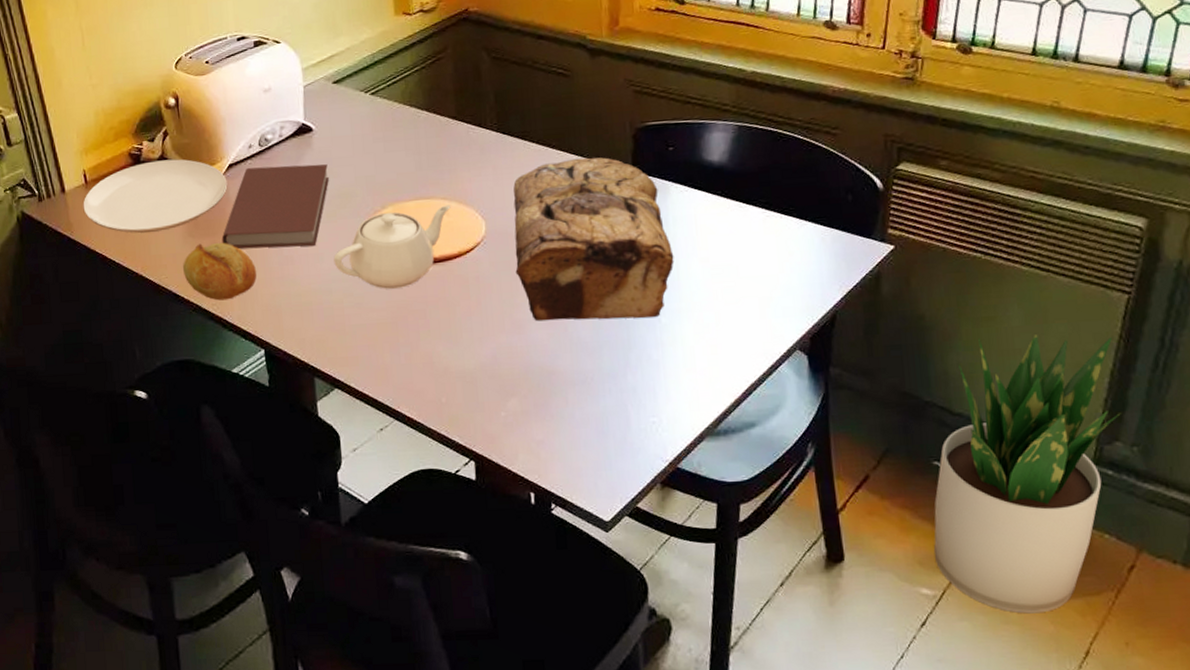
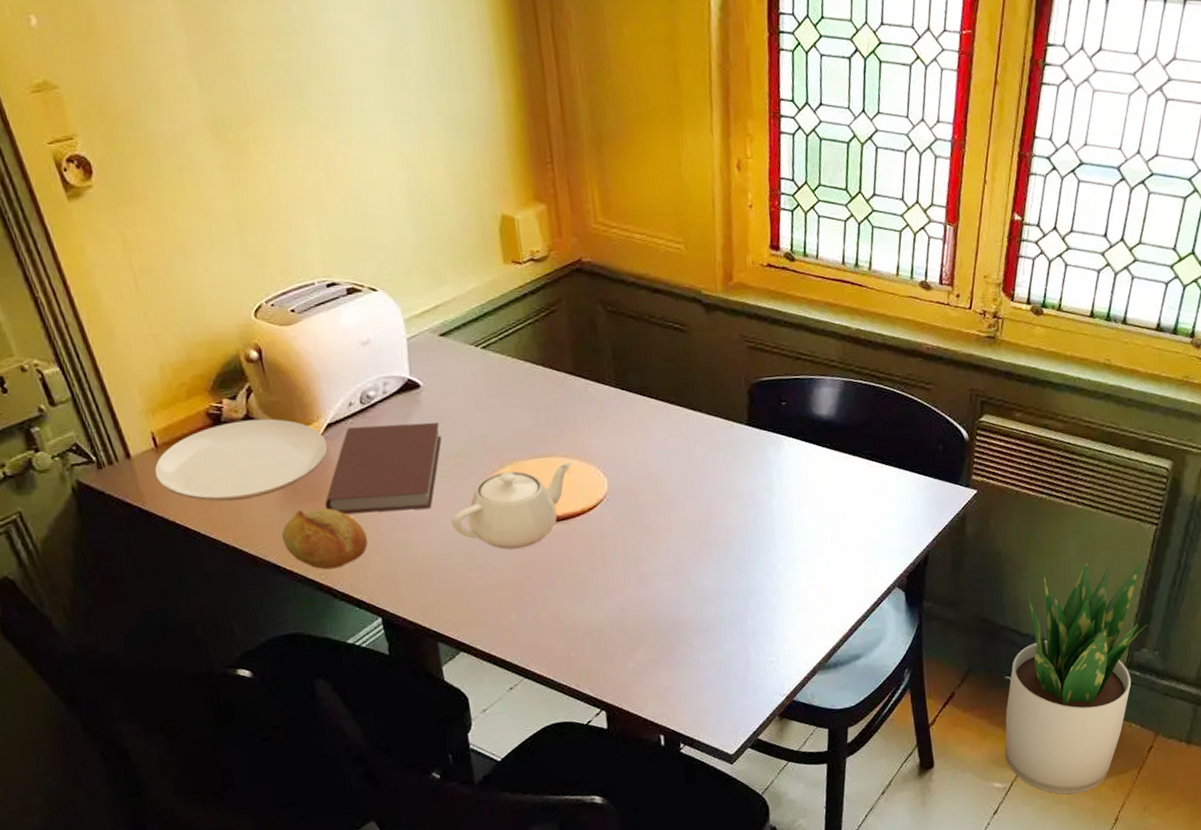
bread loaf: present [513,157,674,321] -> none [634,412,788,574]

